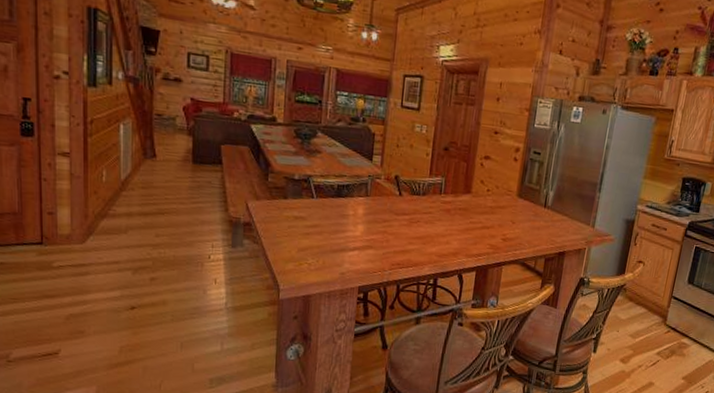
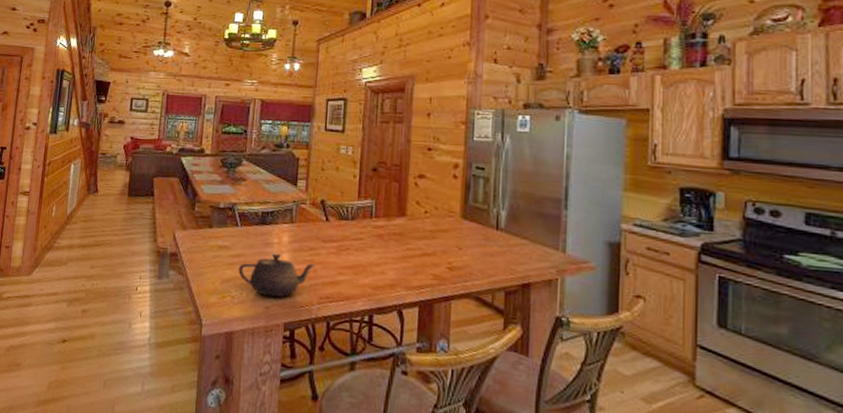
teapot: none [314,224,390,265] -> present [238,253,317,298]

